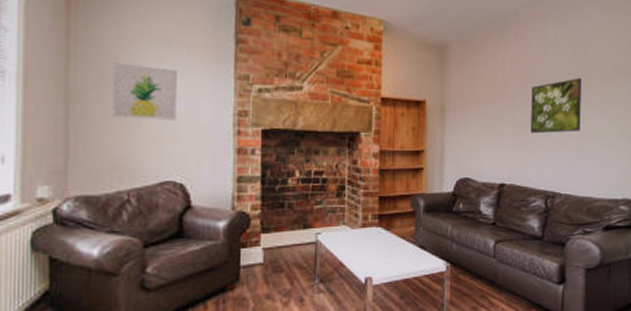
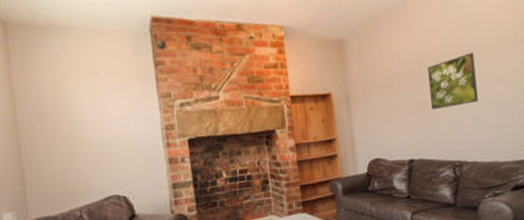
wall art: present [112,62,177,120] -> none [52,96,112,145]

